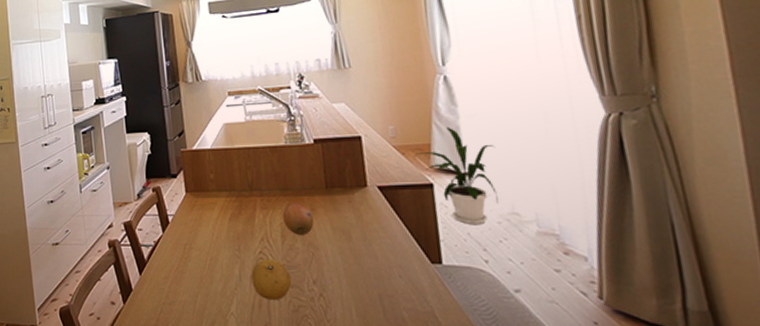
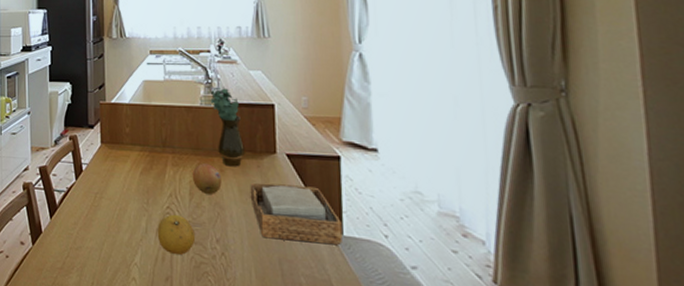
vase: none [294,121,335,205] -> present [210,85,245,167]
napkin holder: none [343,217,442,276] -> present [250,182,342,246]
house plant: present [416,126,499,225] -> none [326,102,404,201]

